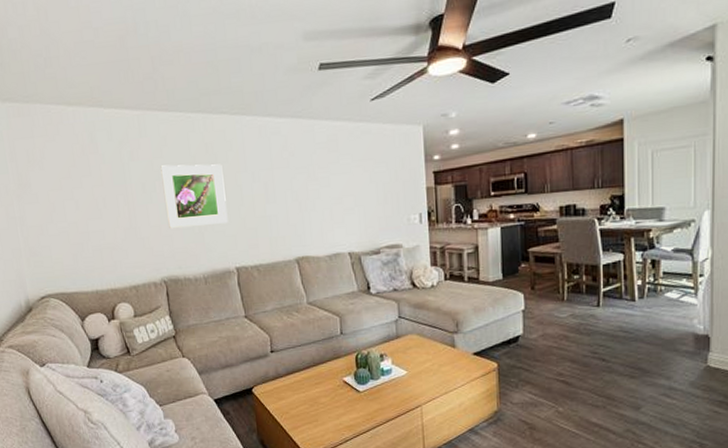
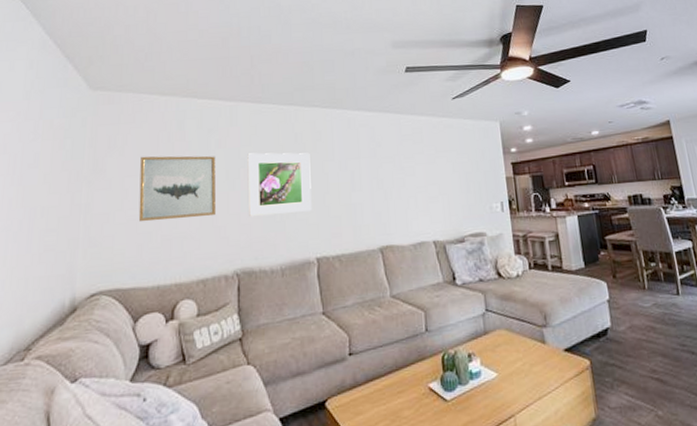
wall art: none [60,168,139,234] -> present [138,155,217,222]

